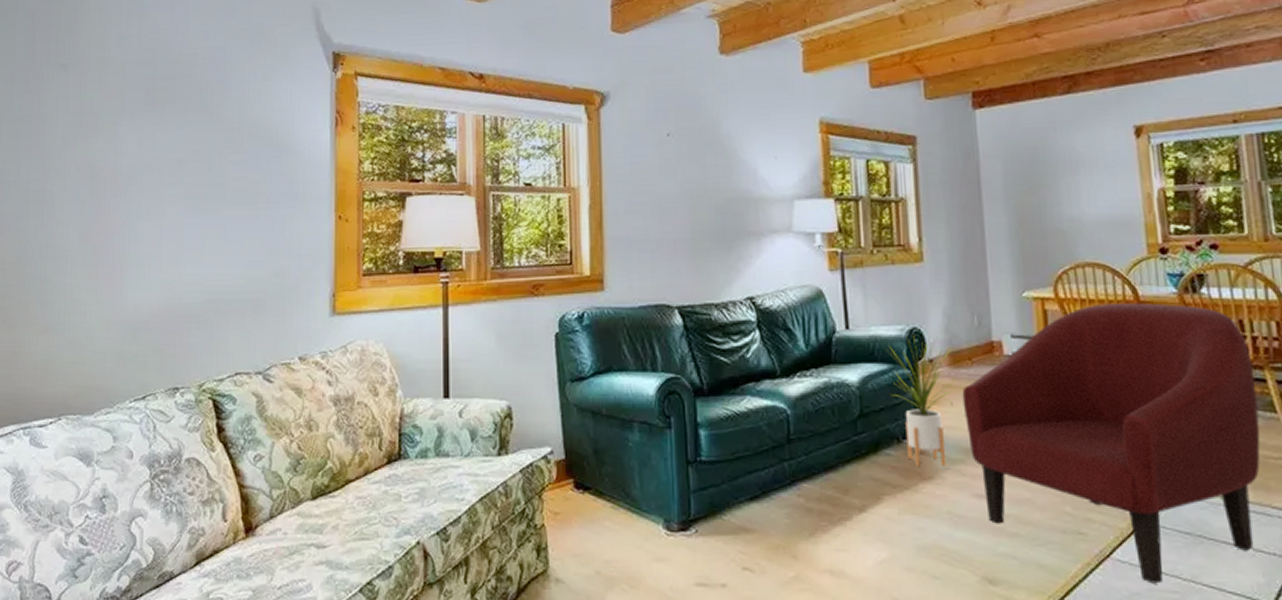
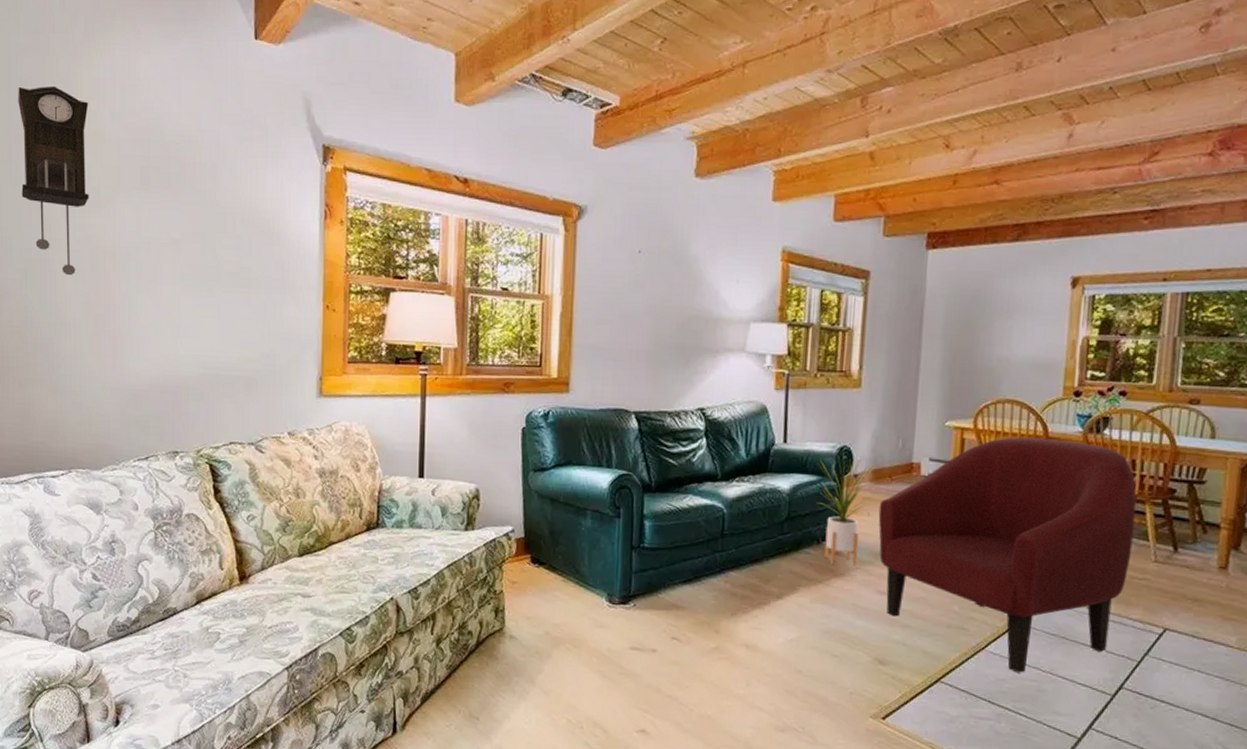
pendulum clock: none [22,15,95,205] -> present [18,85,89,276]

